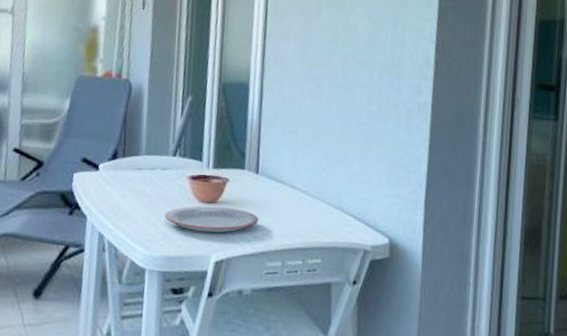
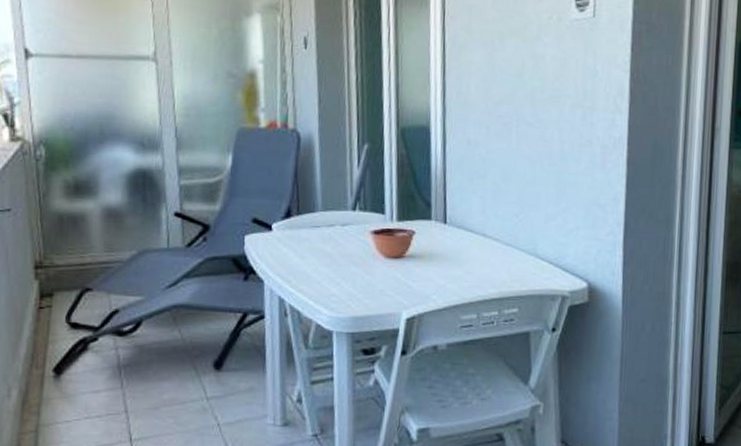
plate: present [164,206,259,233] -> none [348,261,450,289]

